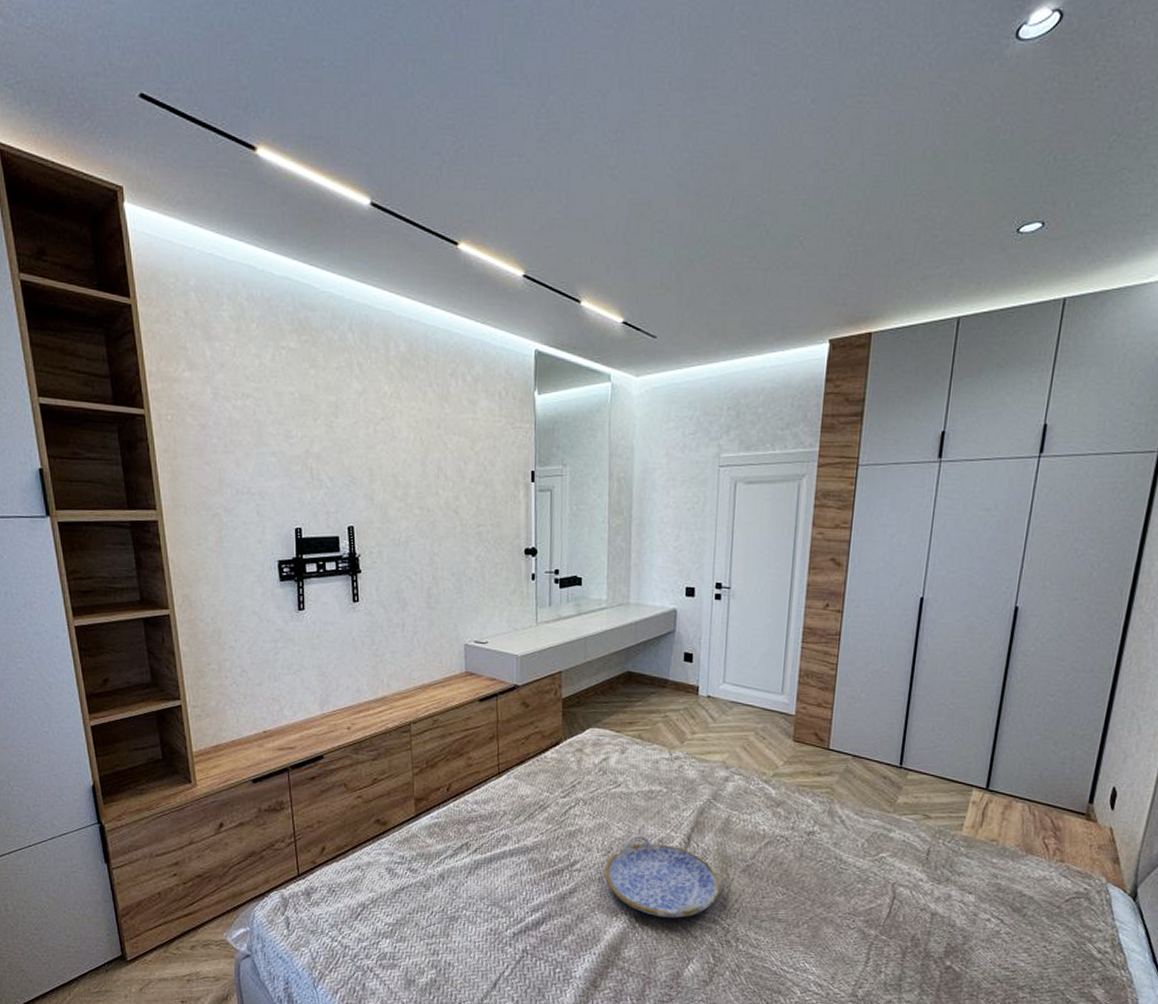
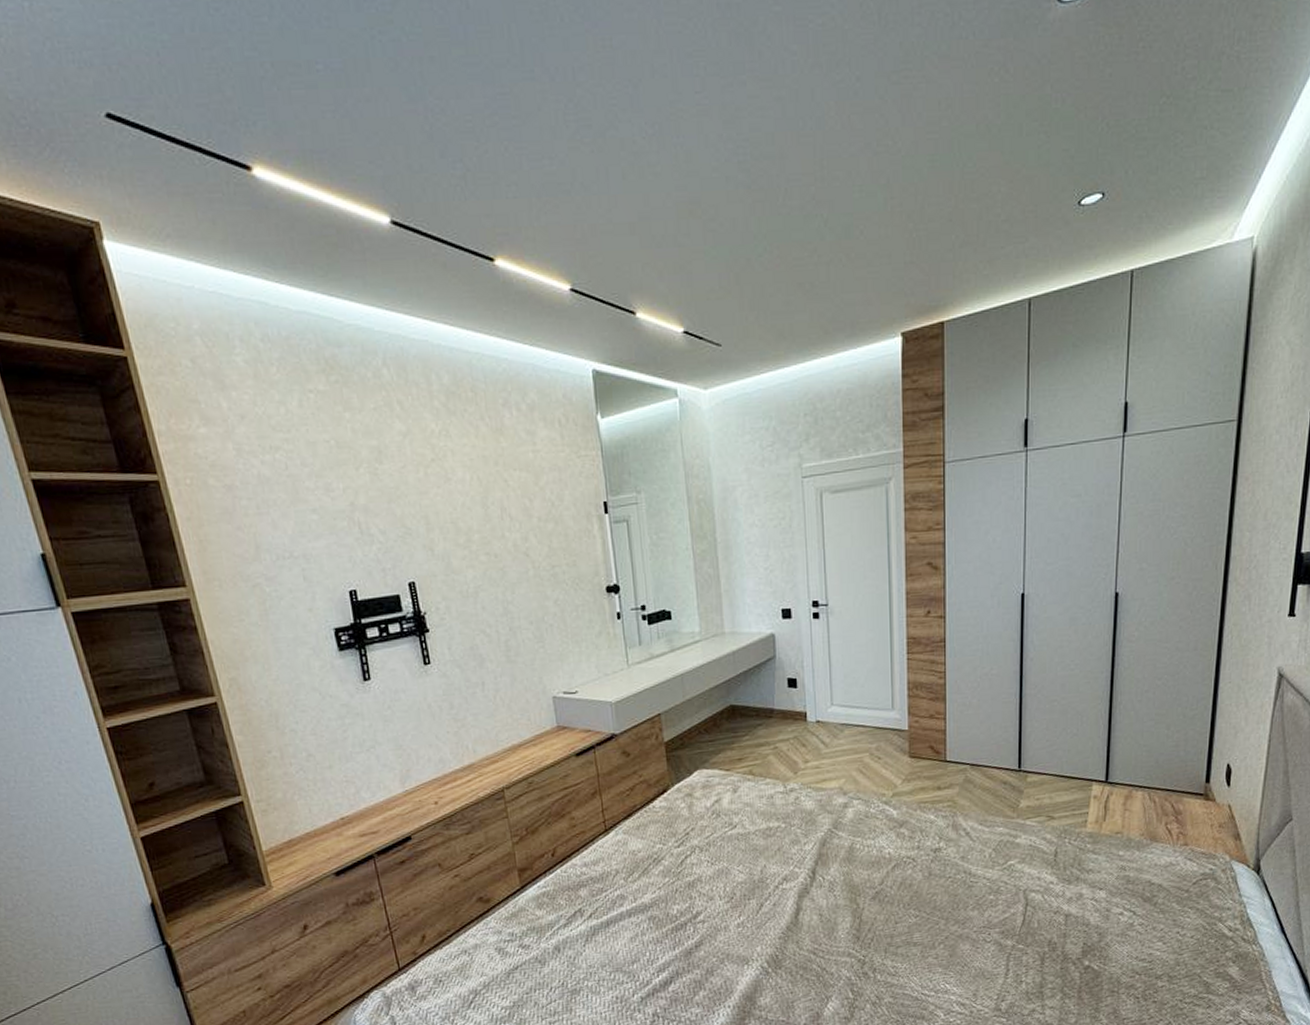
serving tray: present [604,835,720,918] -> none [729,876,851,959]

